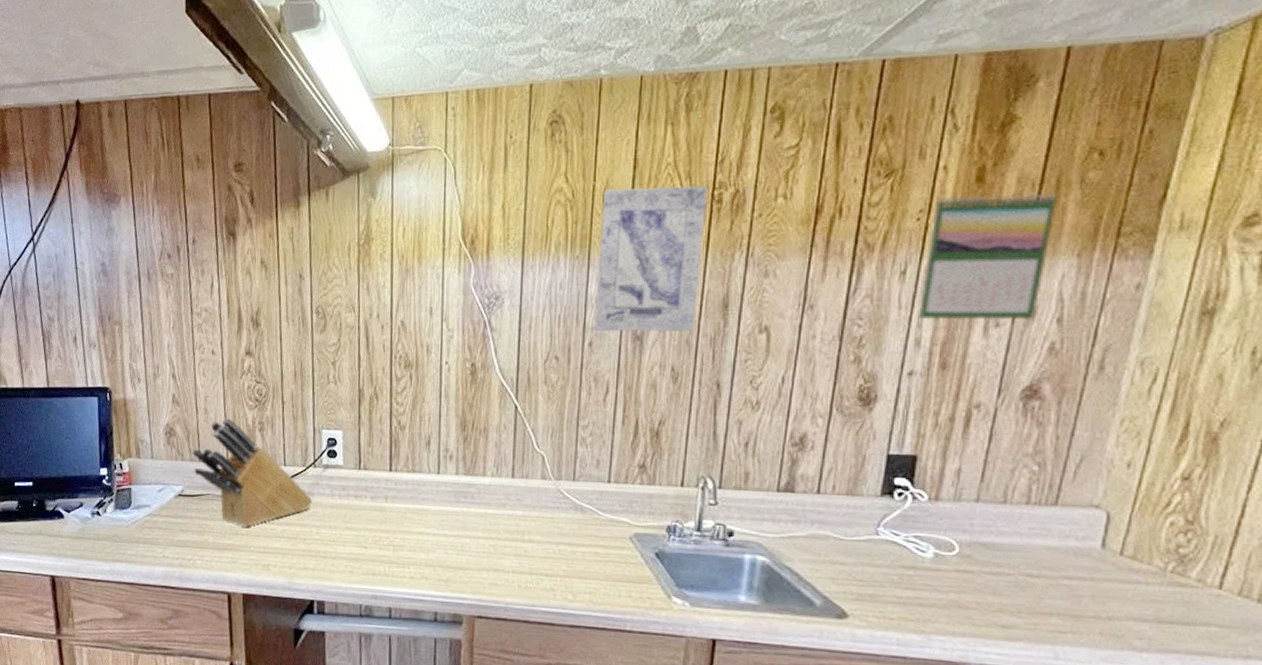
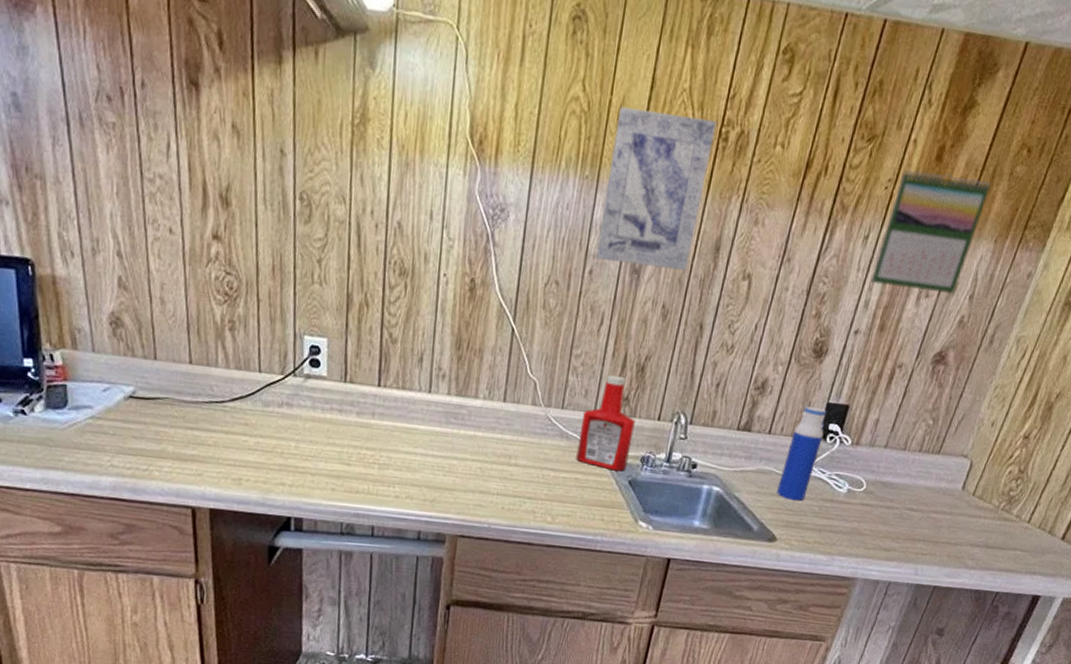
knife block: present [192,418,313,527] -> none [146,312,292,437]
ketchup bottle: none [594,443,655,543] -> present [576,375,635,472]
water bottle: none [839,459,889,570] -> present [777,406,827,502]

